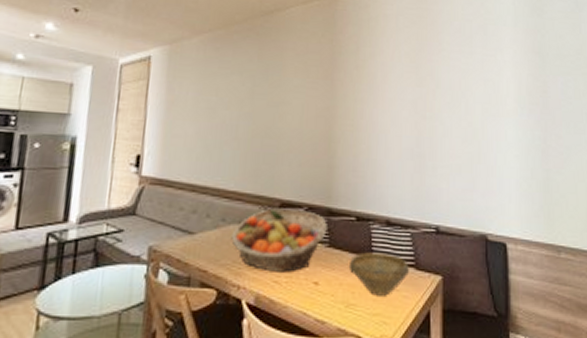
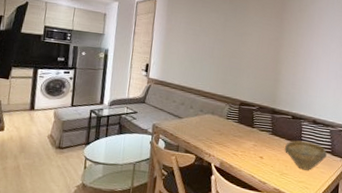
fruit basket: present [231,208,327,273] -> none [206,106,272,149]

